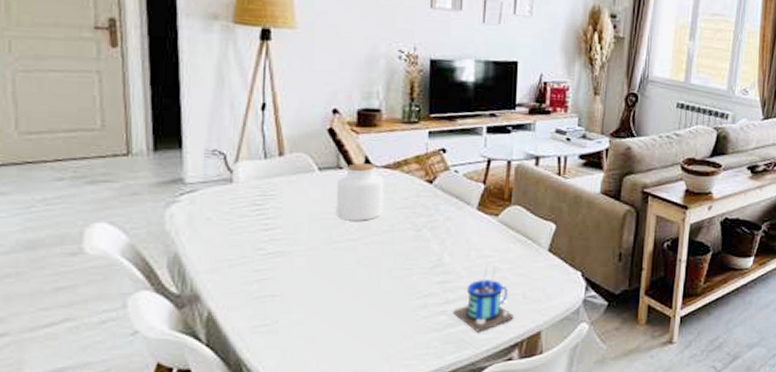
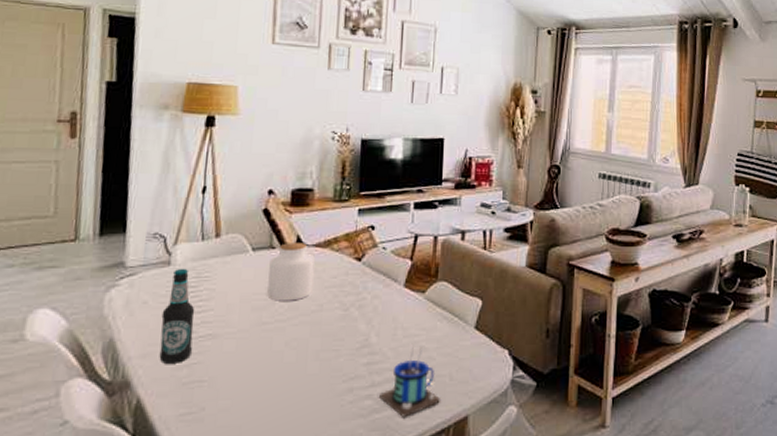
bottle: none [227,186,262,279] -> present [159,268,195,364]

